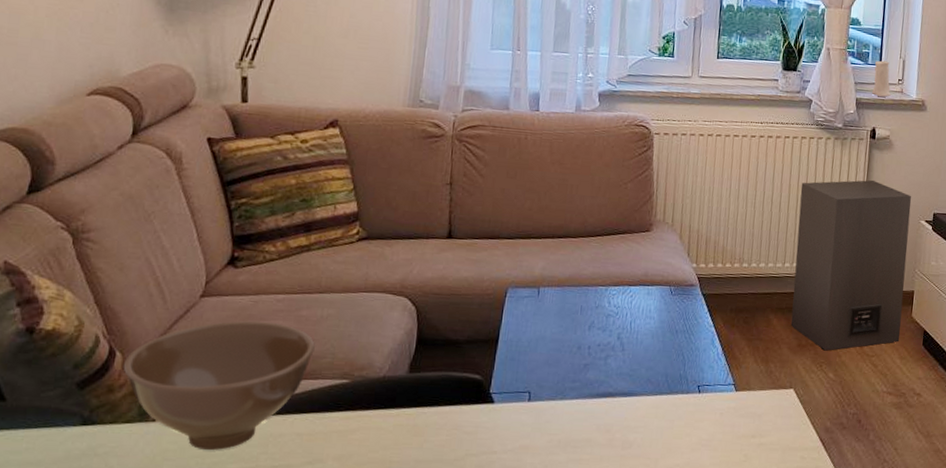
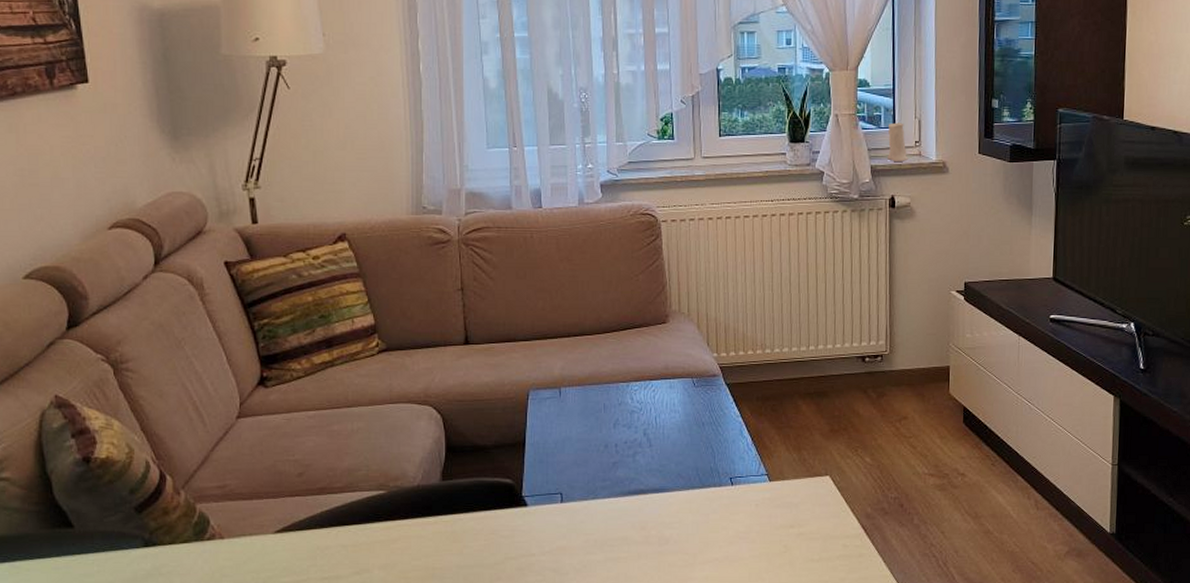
bowl: present [123,320,315,450] -> none [174,438,349,565]
speaker: present [790,180,912,351] -> none [819,251,940,435]

